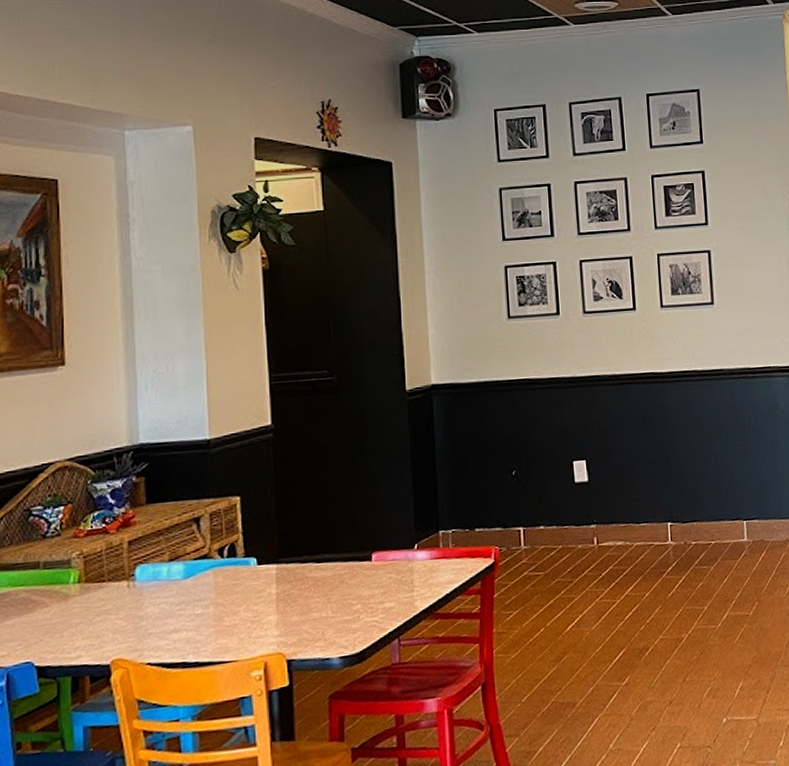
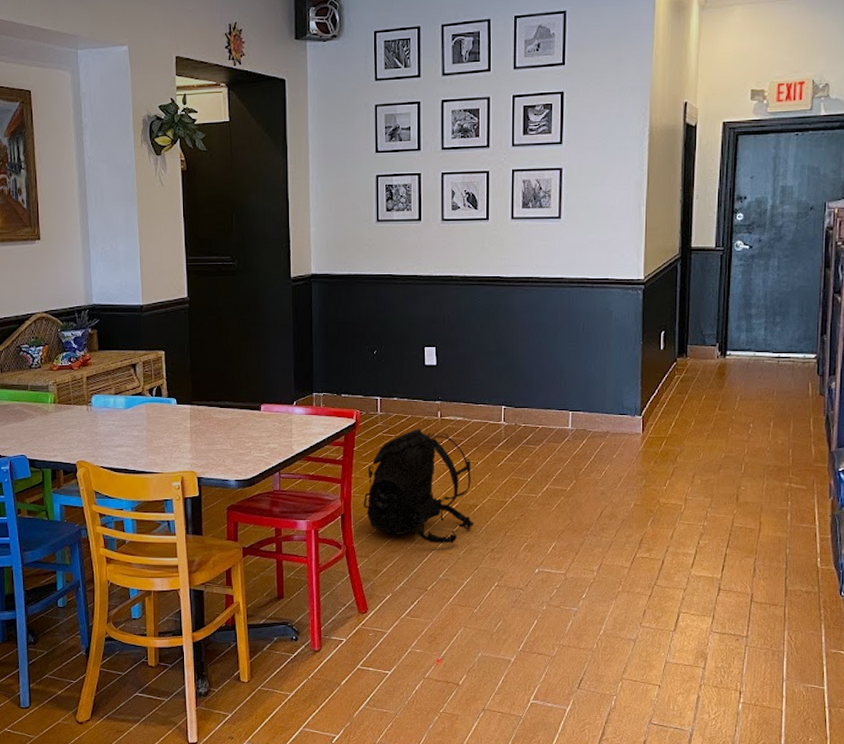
backpack: none [509,561,647,705] -> present [363,429,474,544]

